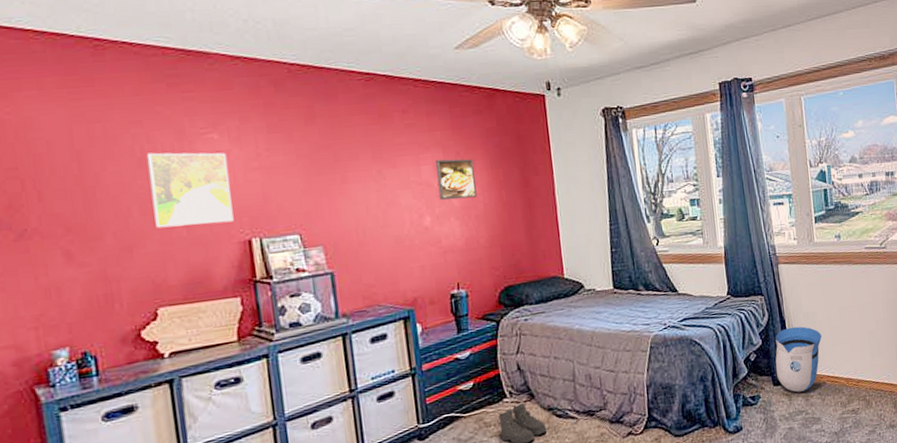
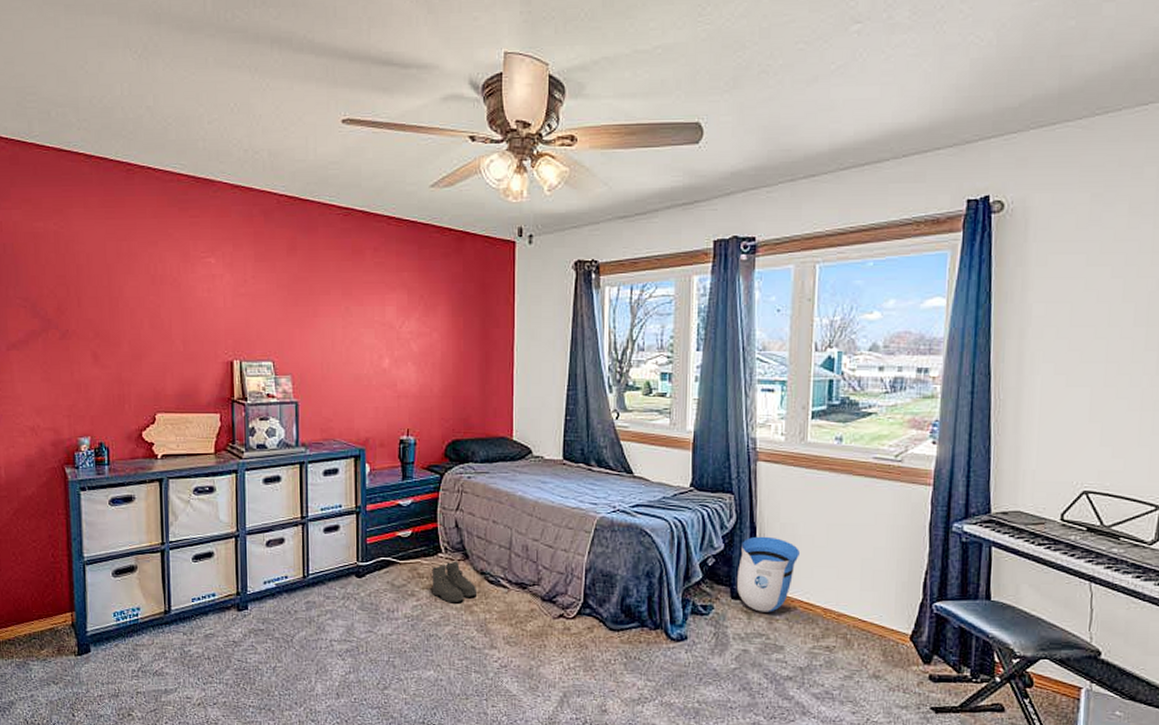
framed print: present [146,152,234,229] -> none [158,271,221,343]
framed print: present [435,158,477,201] -> none [399,302,436,344]

